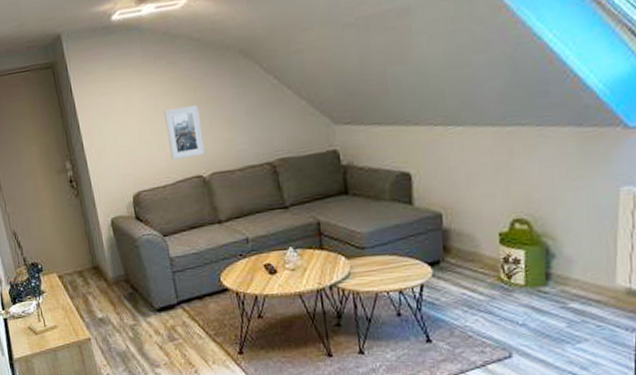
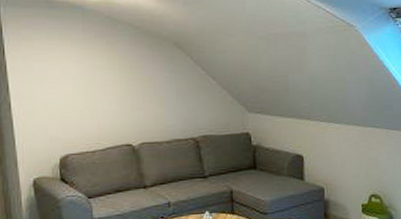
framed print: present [164,105,205,160] -> none [100,83,136,128]

